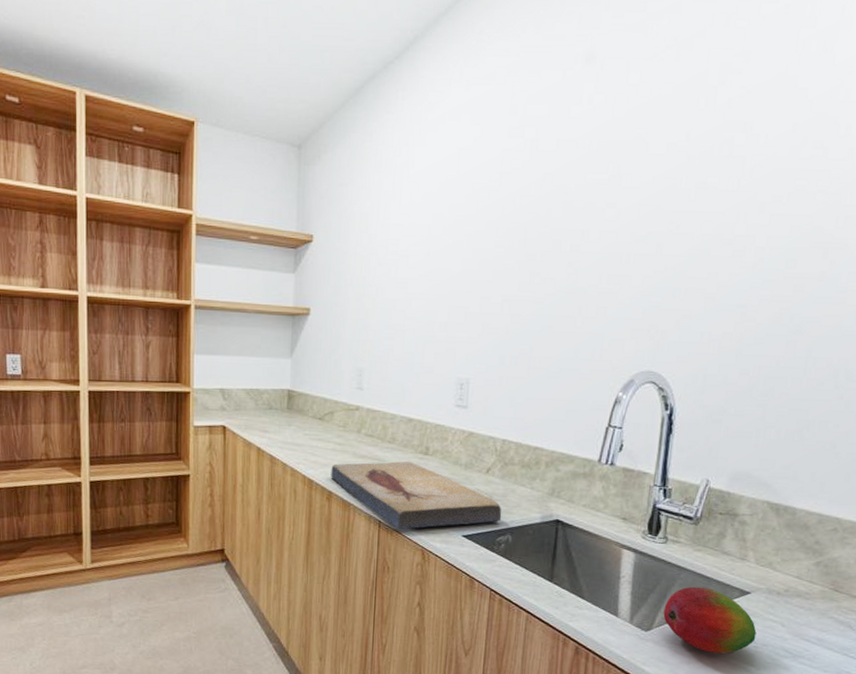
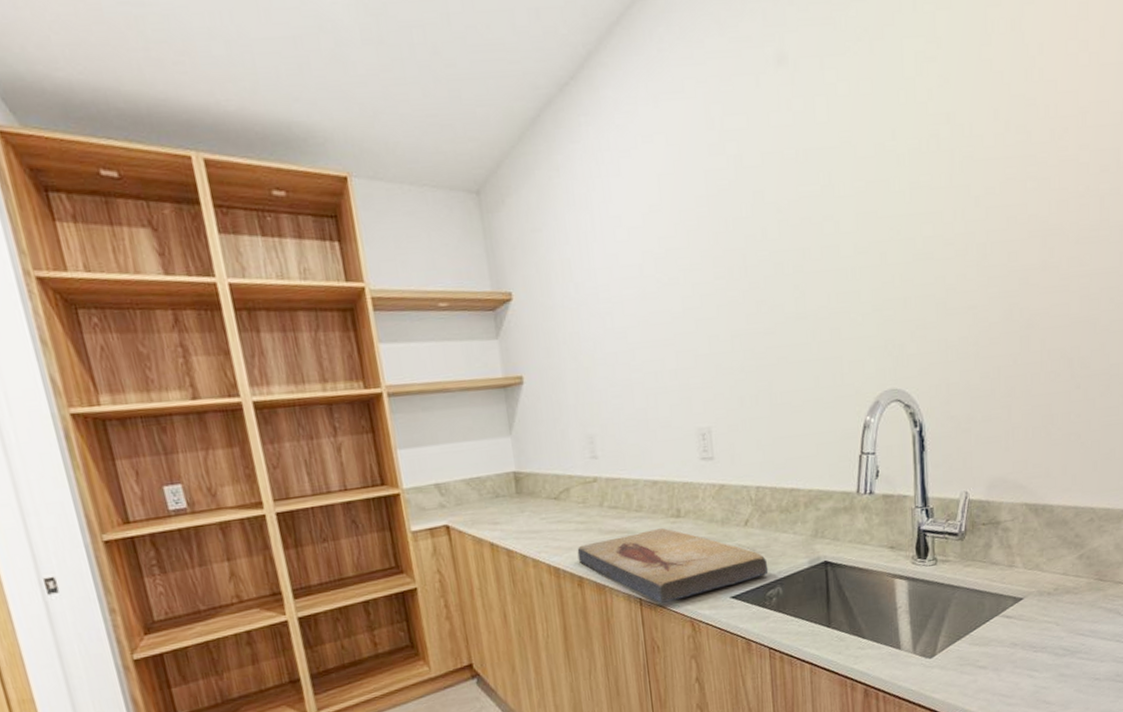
fruit: present [663,586,757,654] -> none [944,601,1034,667]

